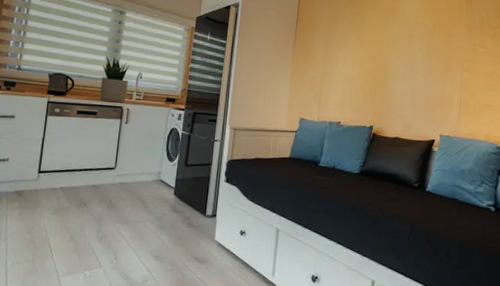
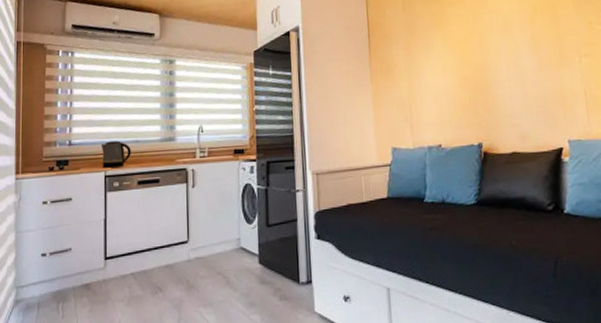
planter: present [99,56,130,103] -> none [159,113,189,166]

